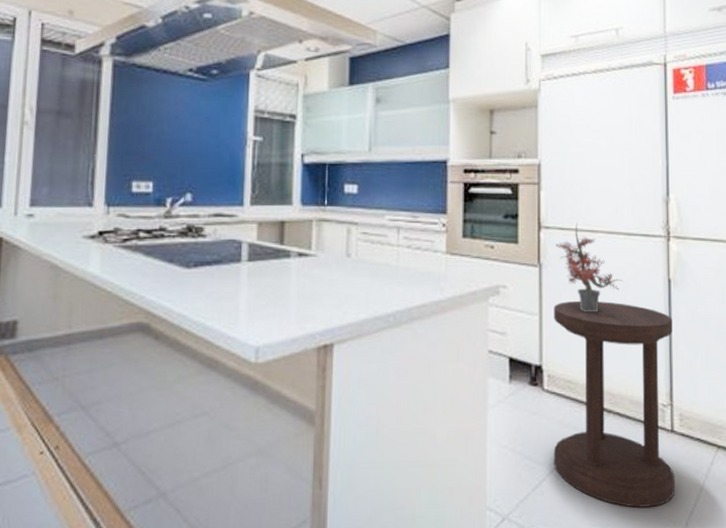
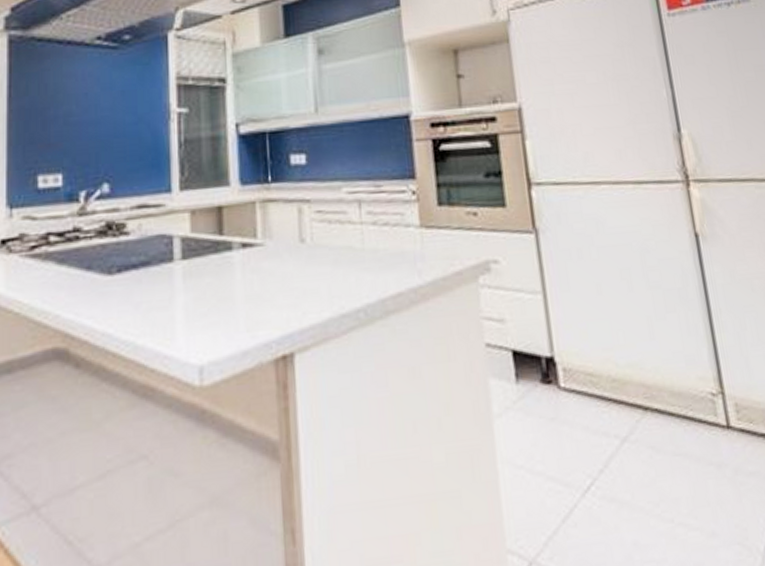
side table: present [553,300,676,508] -> none [559,268,744,534]
potted plant: present [556,223,622,312] -> none [552,174,639,284]

